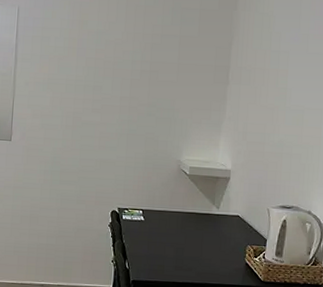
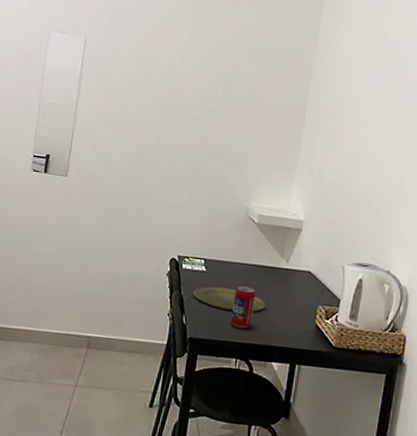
plate: none [134,234,200,254] -> present [193,286,266,312]
beverage can: none [168,232,191,270] -> present [230,286,256,329]

